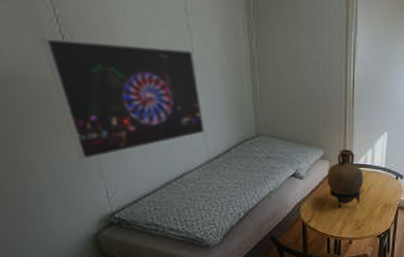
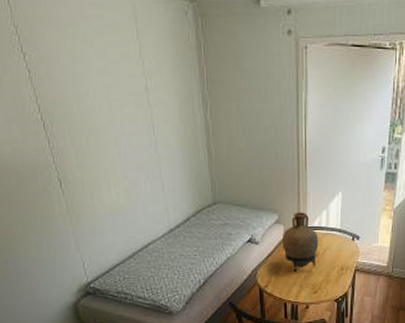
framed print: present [40,38,205,160] -> none [26,125,166,235]

